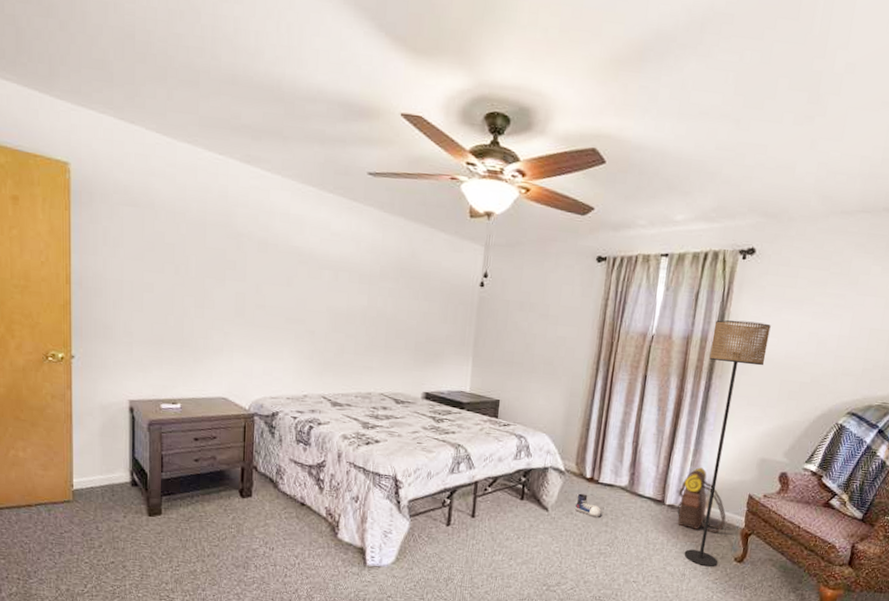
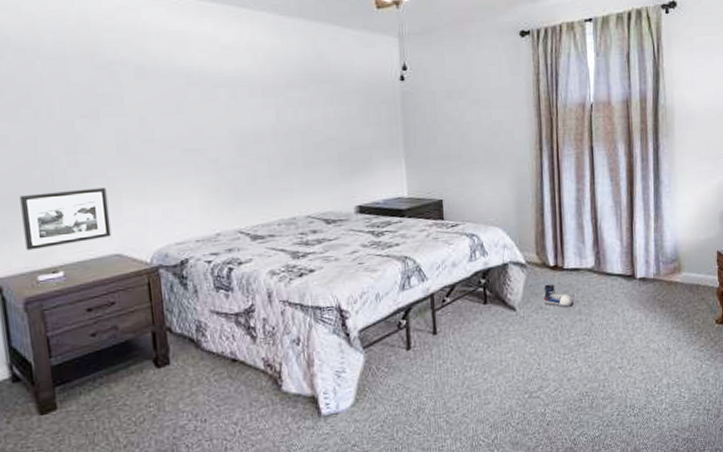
picture frame: none [155,336,222,383] -> present [20,187,112,251]
backpack: present [676,467,726,533] -> none [648,232,699,299]
floor lamp: present [684,320,771,567] -> none [651,74,707,336]

